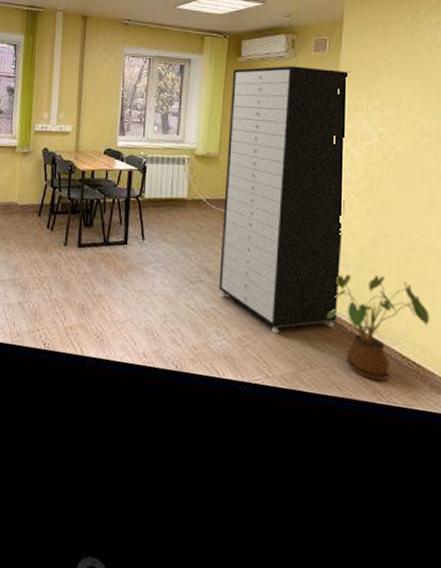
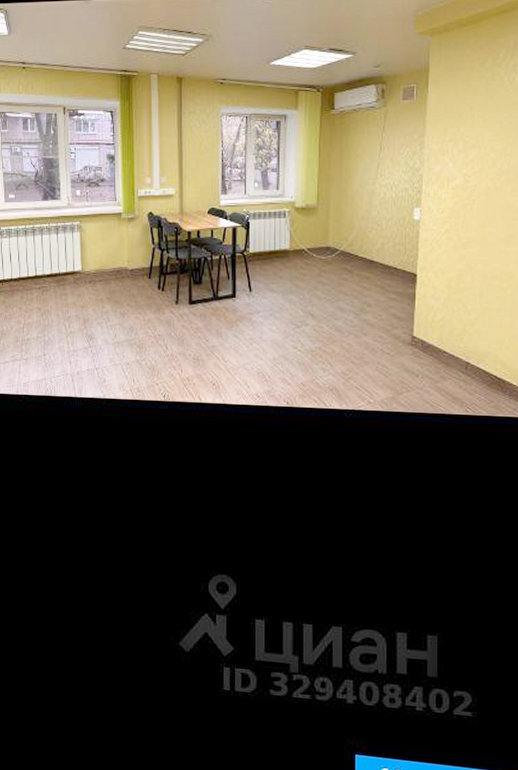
storage cabinet: present [219,66,350,334] -> none [322,115,437,365]
house plant: present [326,274,430,382] -> none [420,304,509,396]

